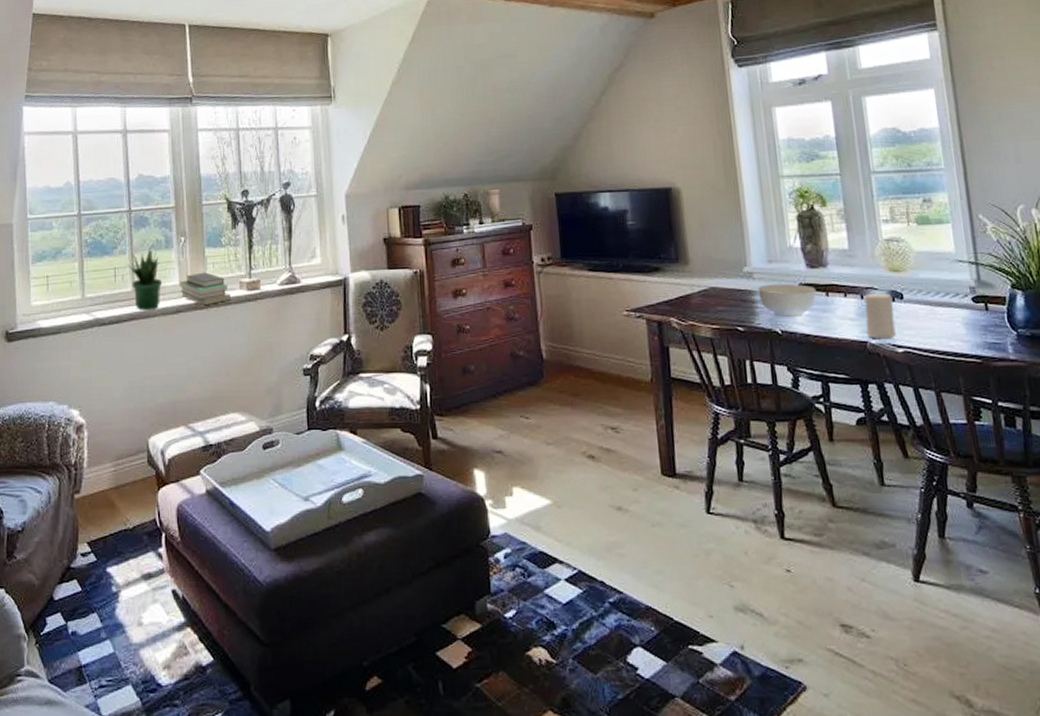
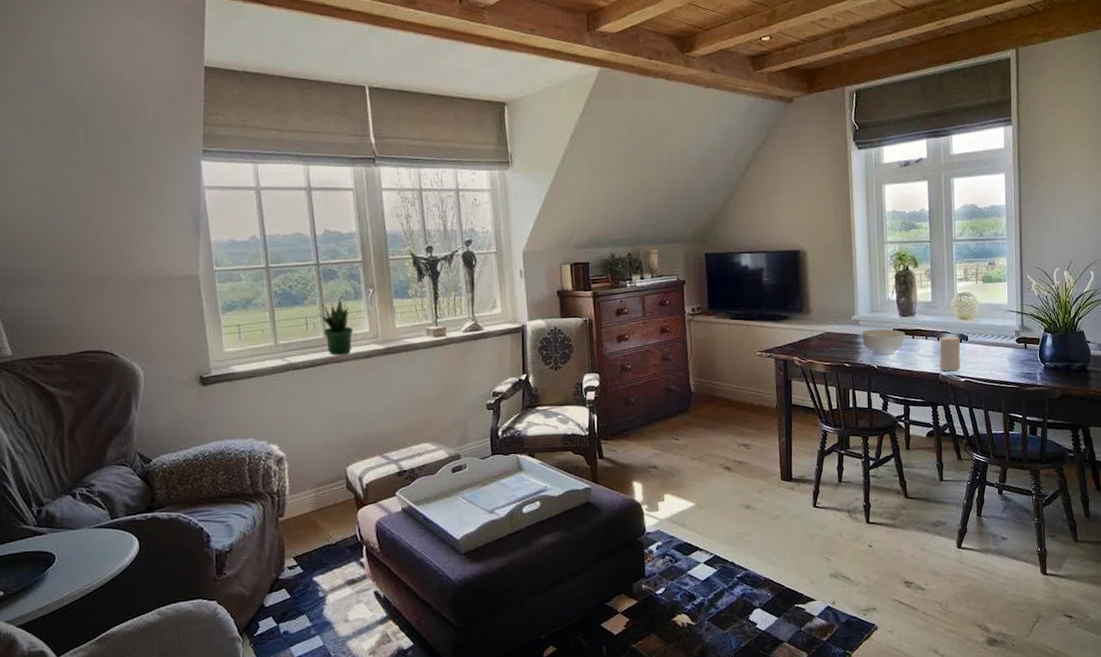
books: present [179,272,230,305] -> none [369,321,418,350]

